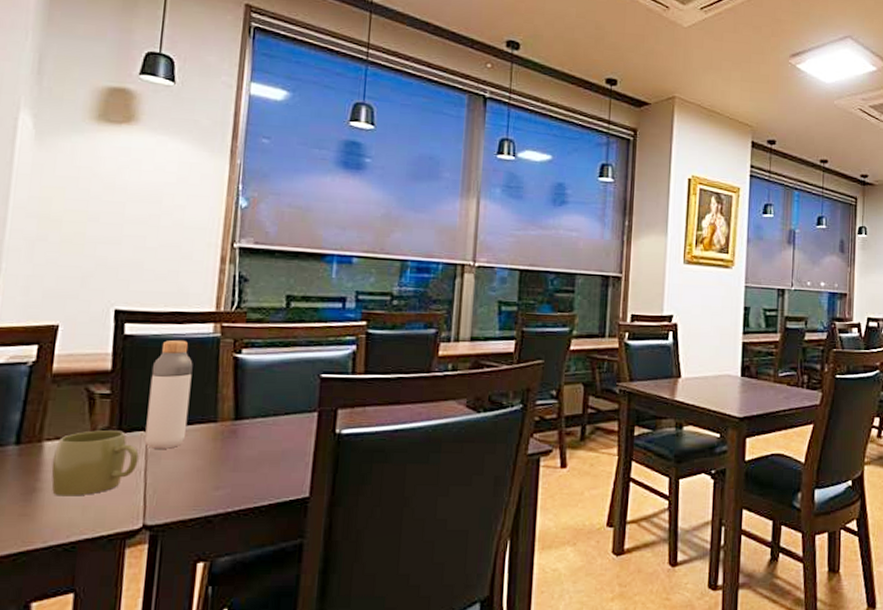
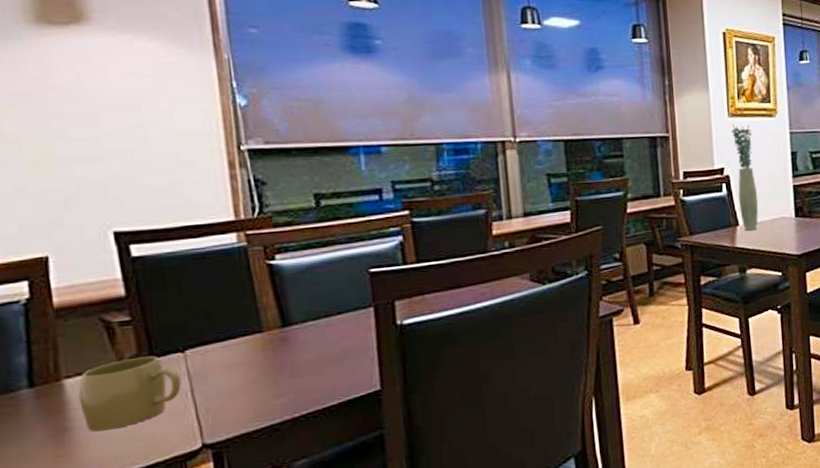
bottle: present [144,339,193,450] -> none [174,254,231,369]
vase: none [684,272,705,386] -> present [731,124,759,232]

